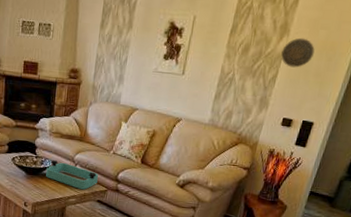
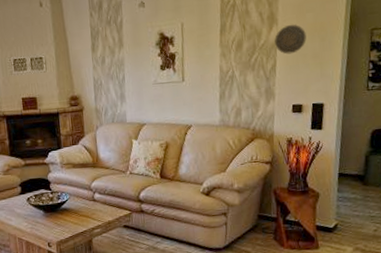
tray: present [46,160,98,190] -> none [64,192,120,218]

